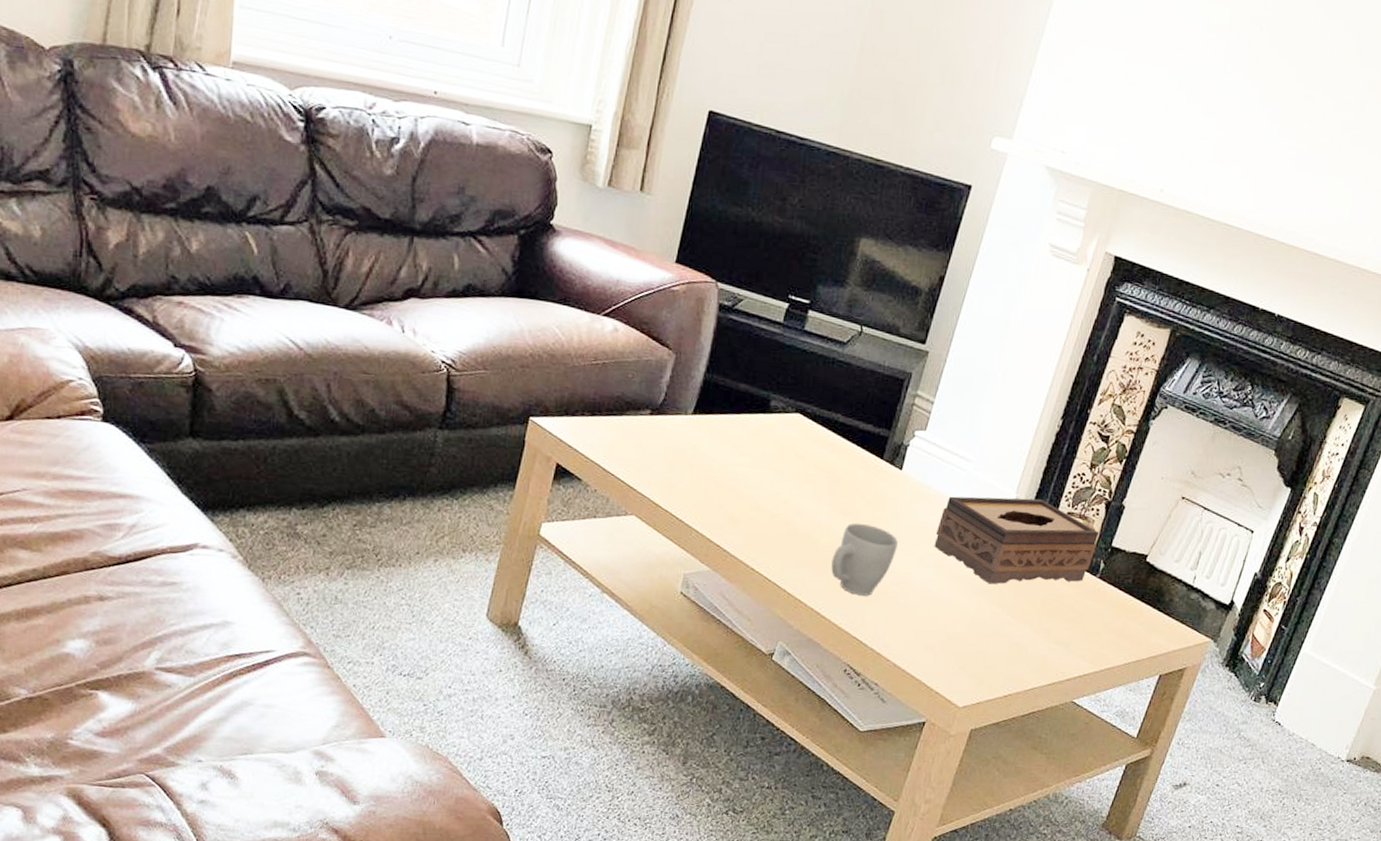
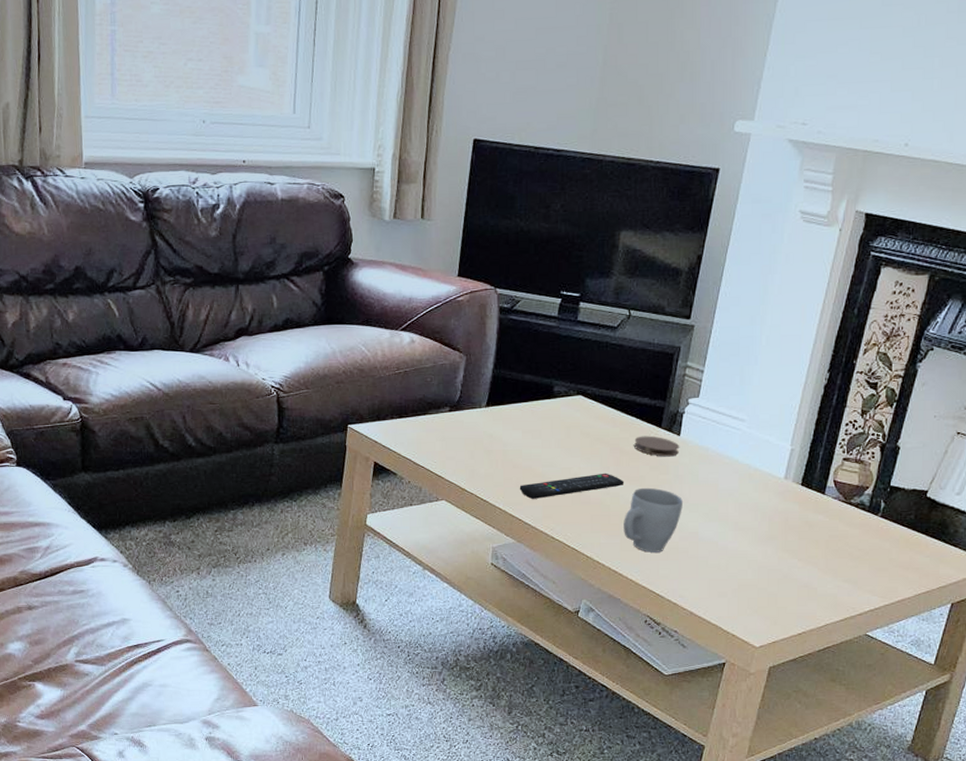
remote control: none [721,502,838,524] -> present [519,473,625,499]
coaster: none [851,465,901,492] -> present [633,436,680,457]
tissue box: present [934,496,1100,584] -> none [717,449,877,532]

